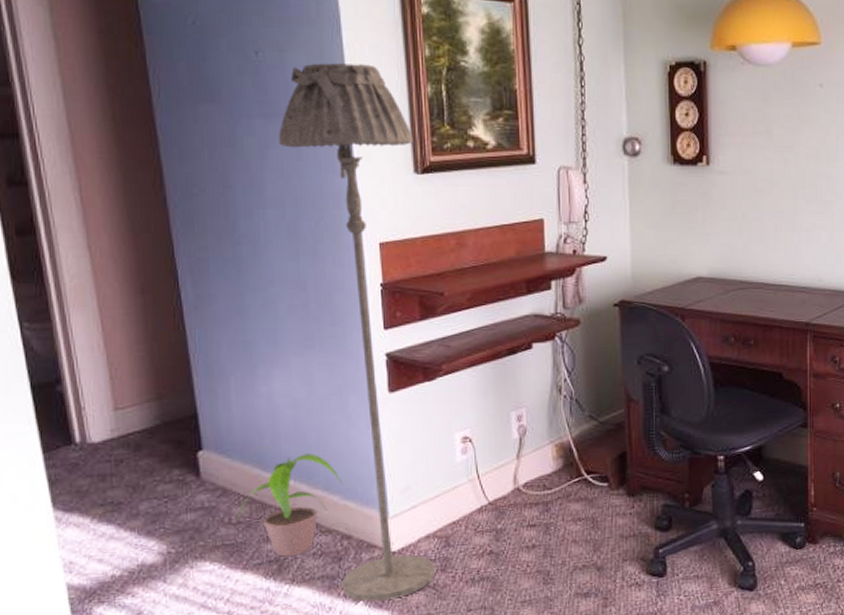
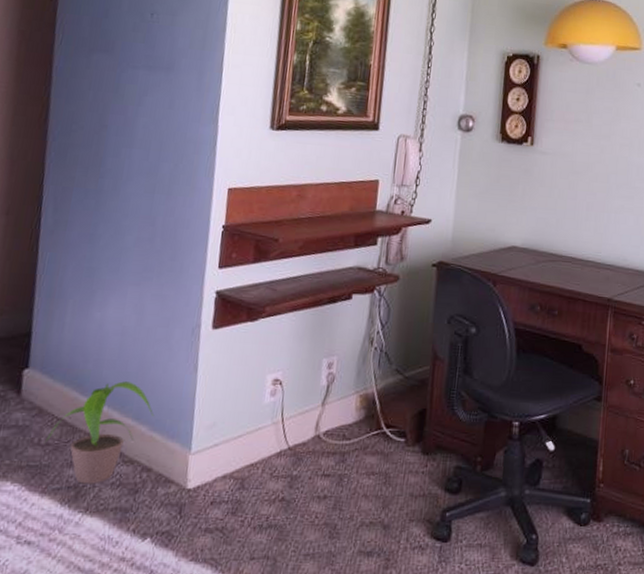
floor lamp: present [278,63,436,601] -> none [132,27,274,540]

